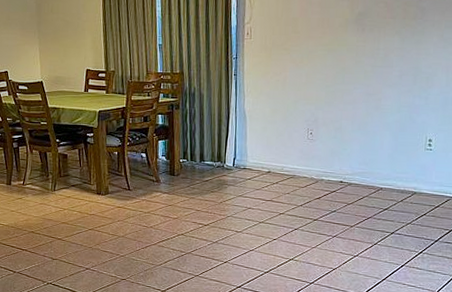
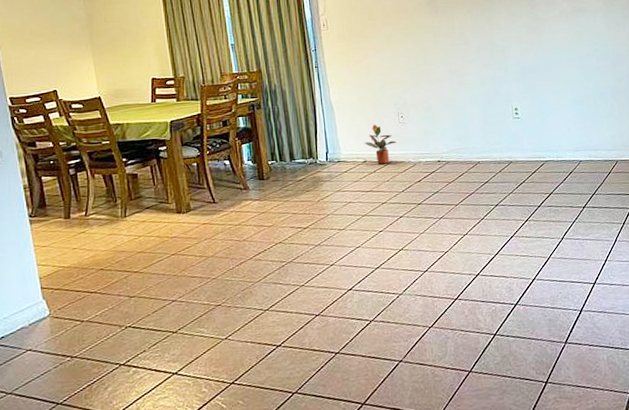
potted plant: none [270,137,303,177] -> present [364,123,397,165]

